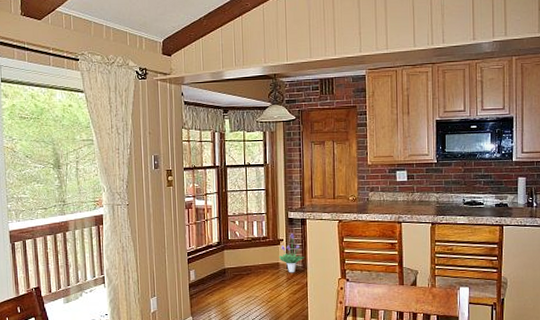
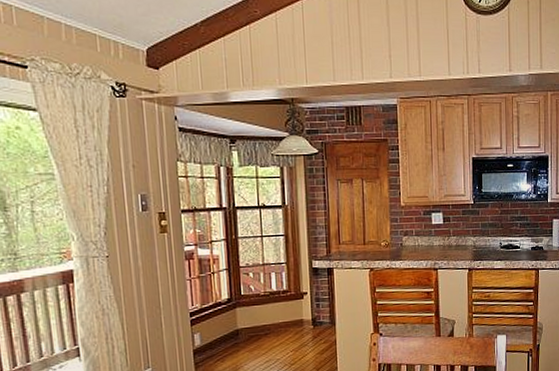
potted plant: present [278,234,306,273] -> none [302,285,333,331]

